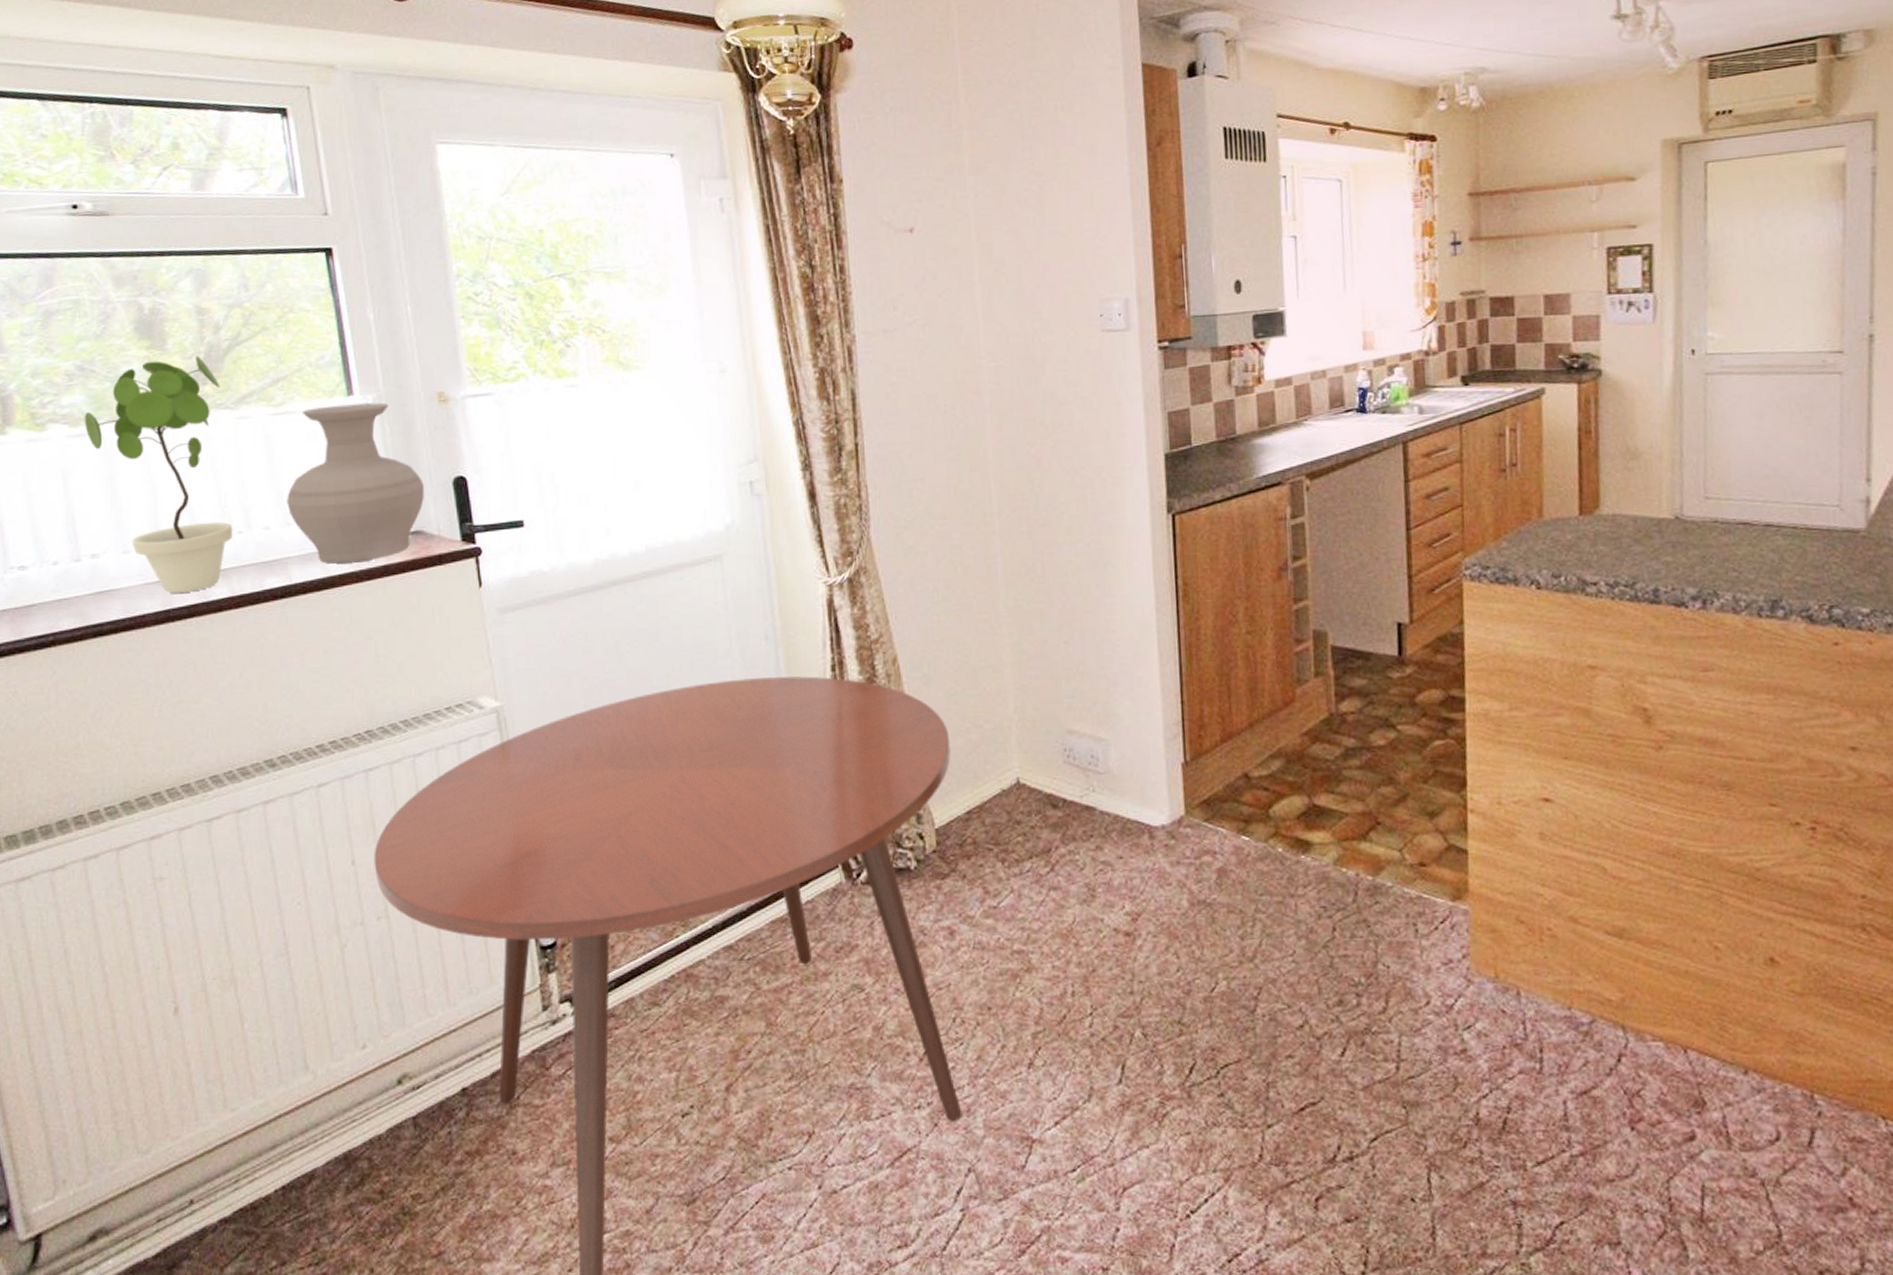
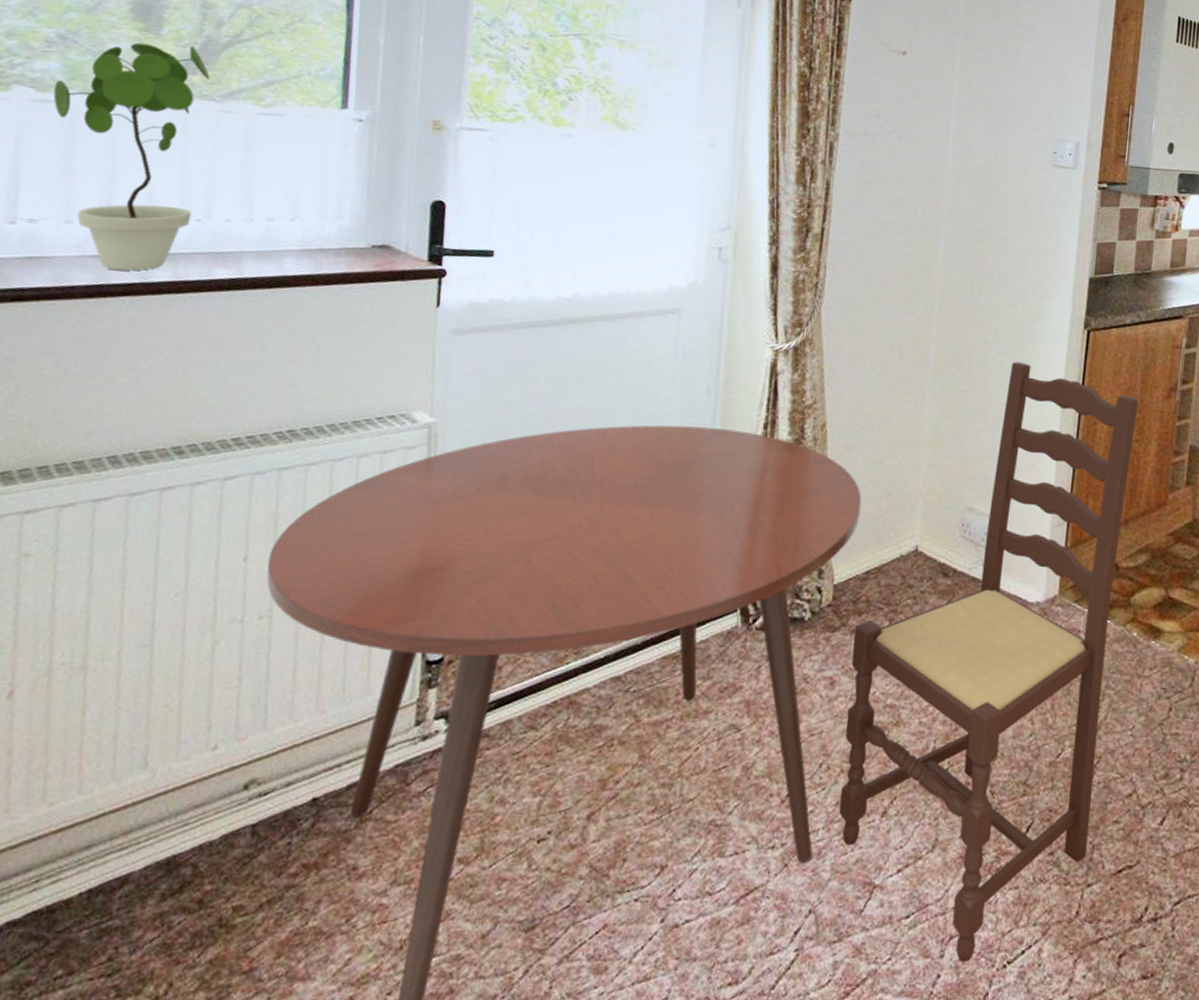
vase: present [287,402,424,564] -> none [254,114,401,267]
dining chair: none [965,561,1261,1213] -> present [839,361,1139,961]

